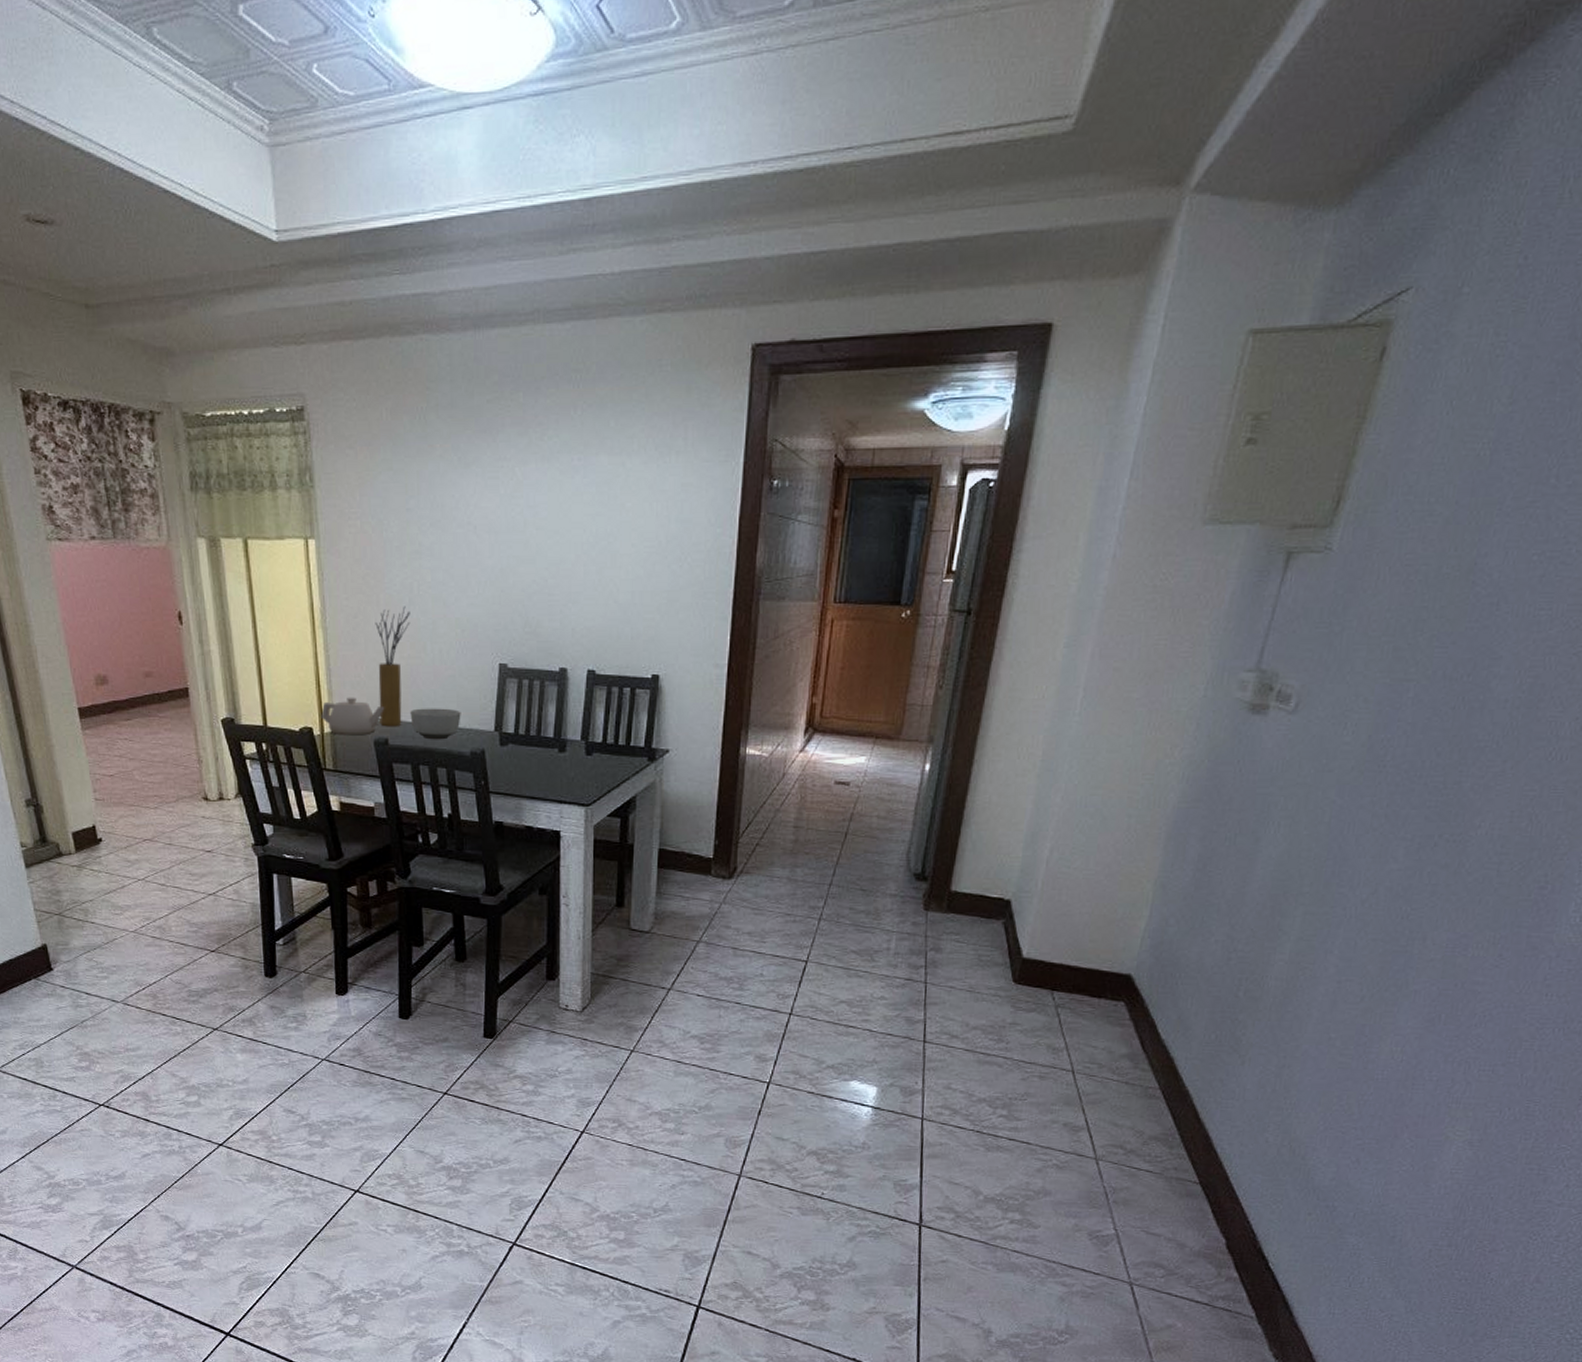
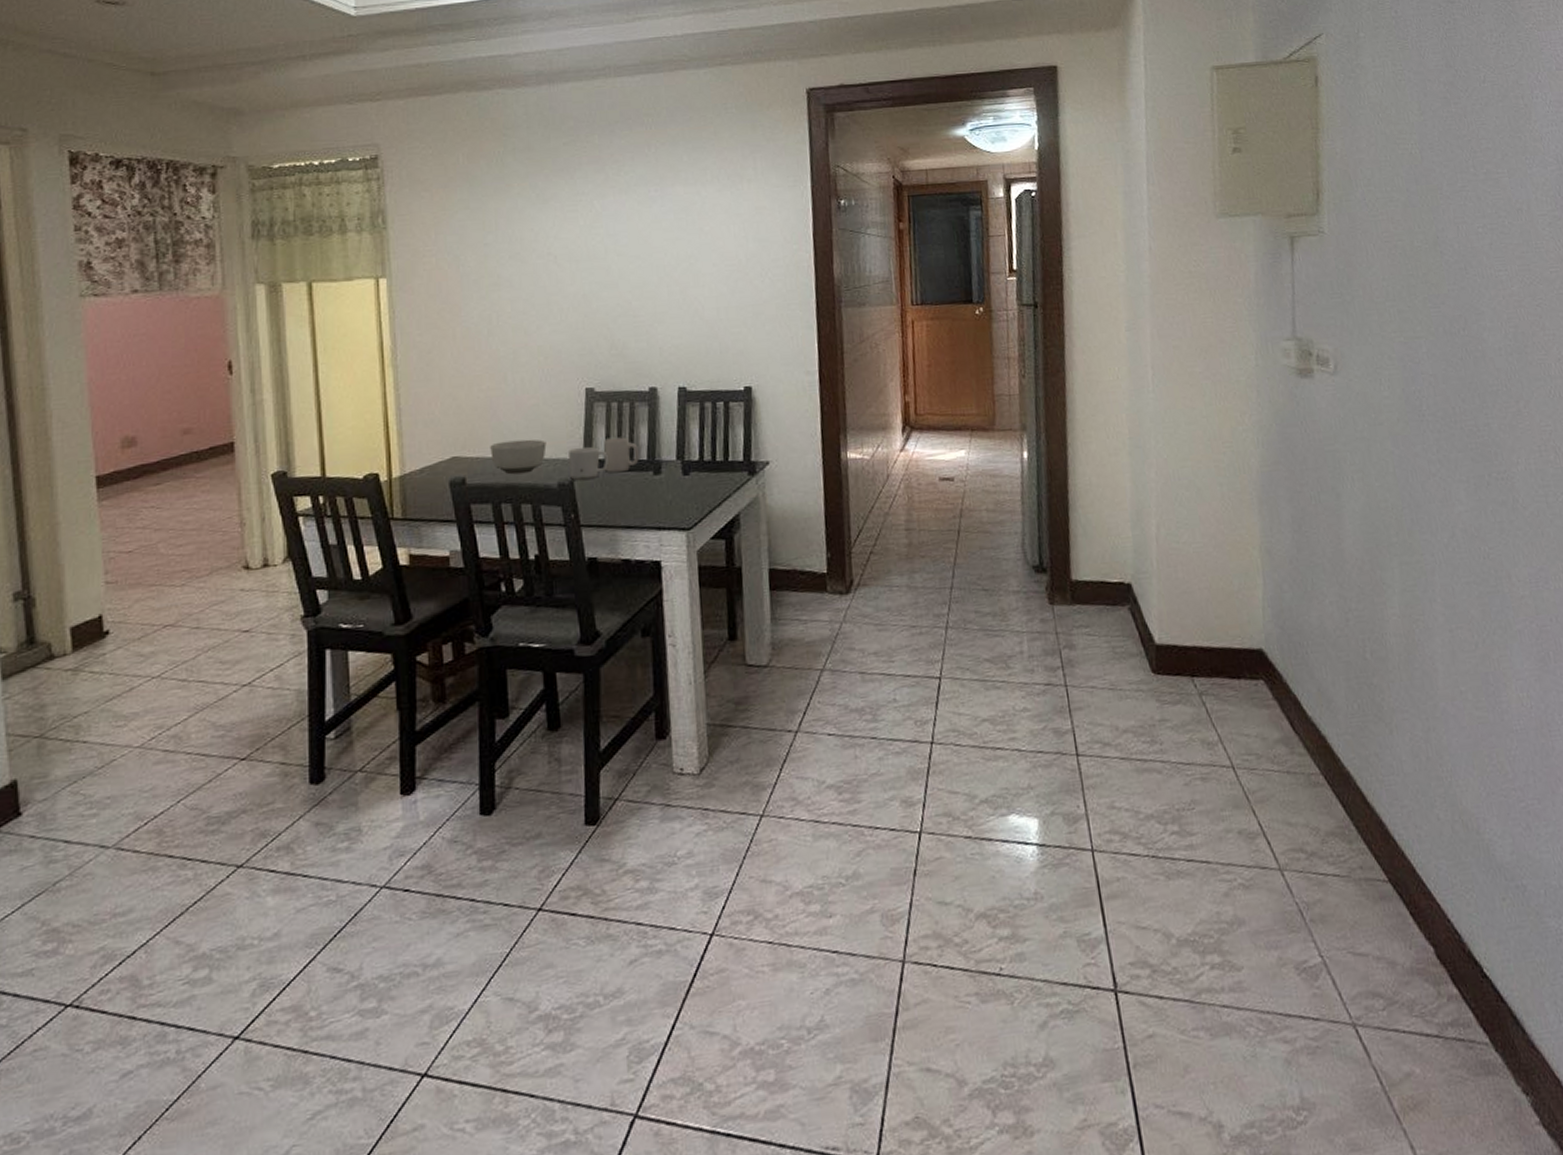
teapot: present [321,697,385,736] -> none [389,436,462,480]
vase: present [375,606,411,727] -> none [451,338,490,466]
mug: none [481,719,517,751] -> present [569,446,608,482]
cup: none [513,714,547,747] -> present [604,437,640,474]

